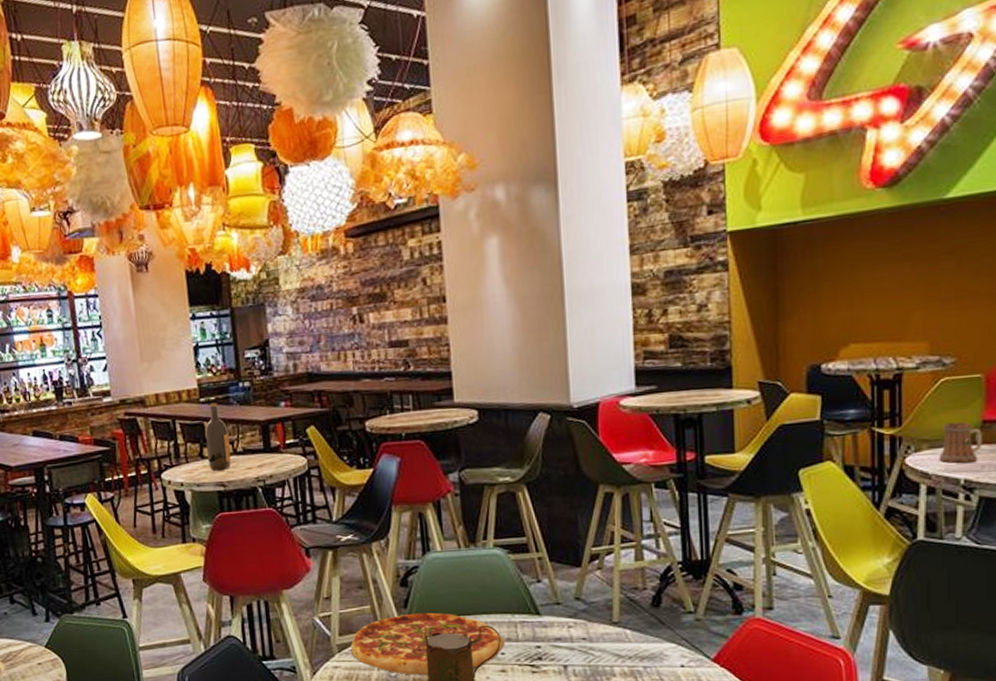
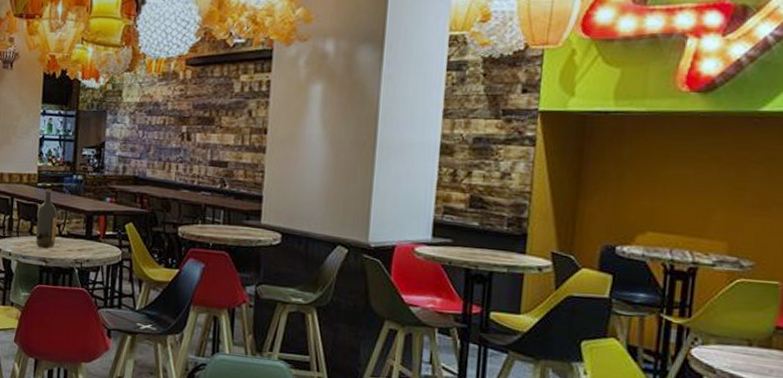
beer mug: present [939,422,982,463] -> none [726,322,774,365]

